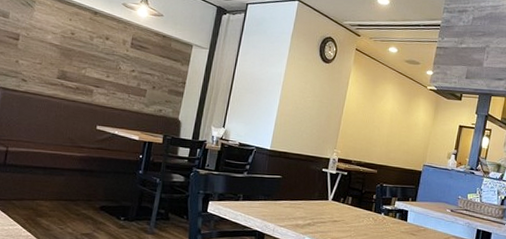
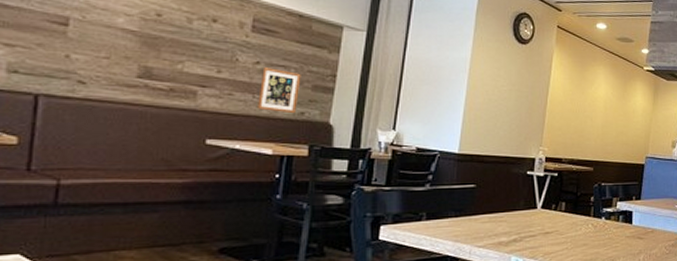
picture frame: none [130,75,162,111] -> present [256,68,301,114]

